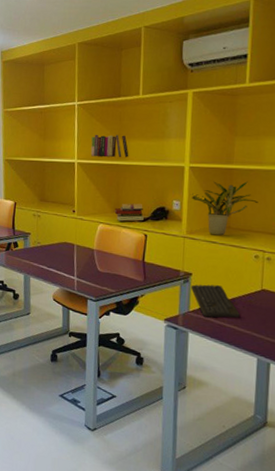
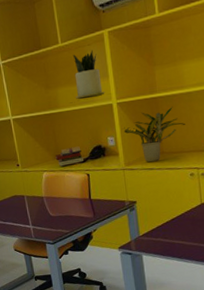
books: present [90,134,129,158] -> none [21,84,60,111]
planter: none [146,107,179,157] -> present [72,50,105,100]
computer keyboard: present [190,284,240,318] -> none [137,206,186,238]

